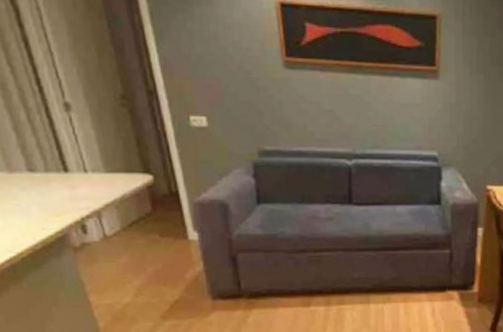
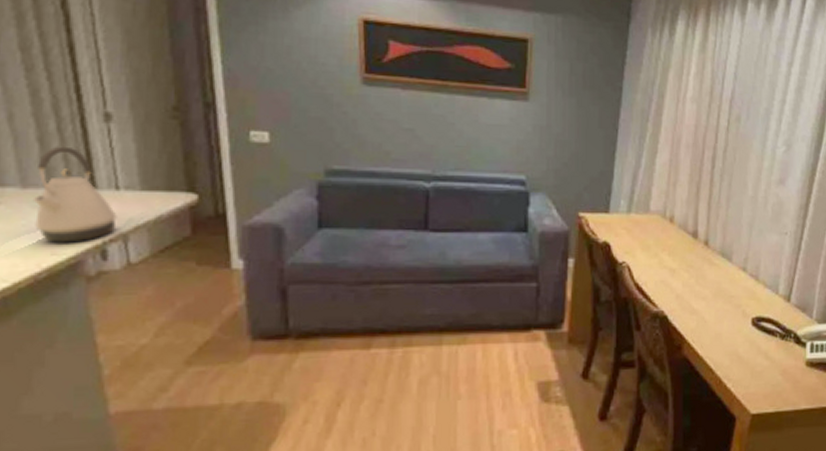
kettle: none [17,134,90,219] -> present [32,146,117,243]

